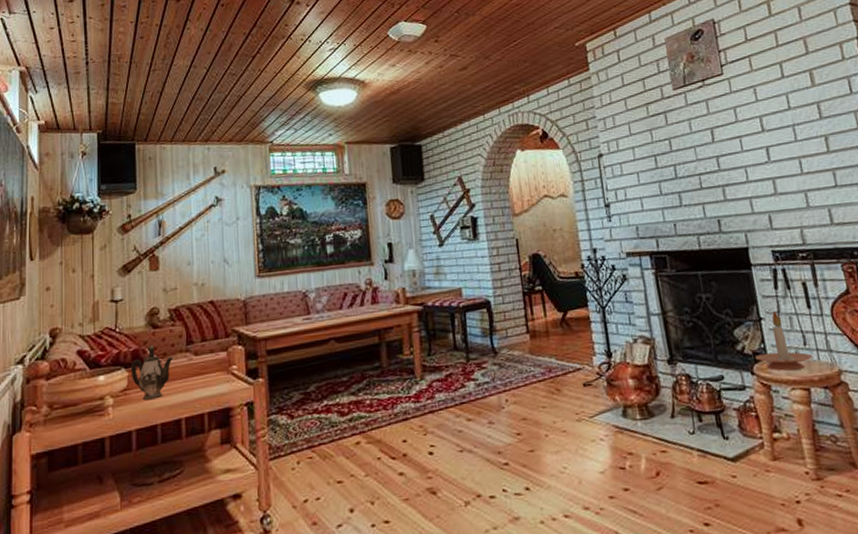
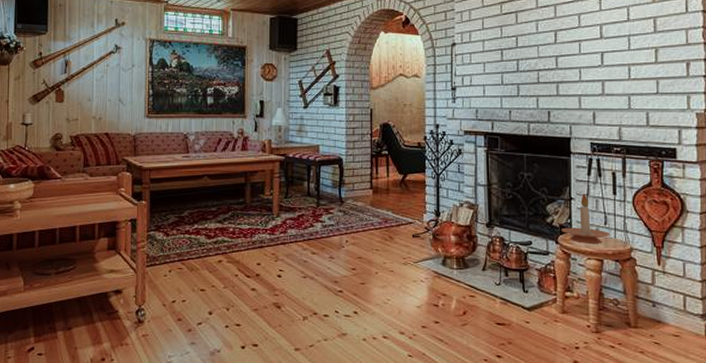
teapot: present [131,345,173,401] -> none [37,164,72,208]

